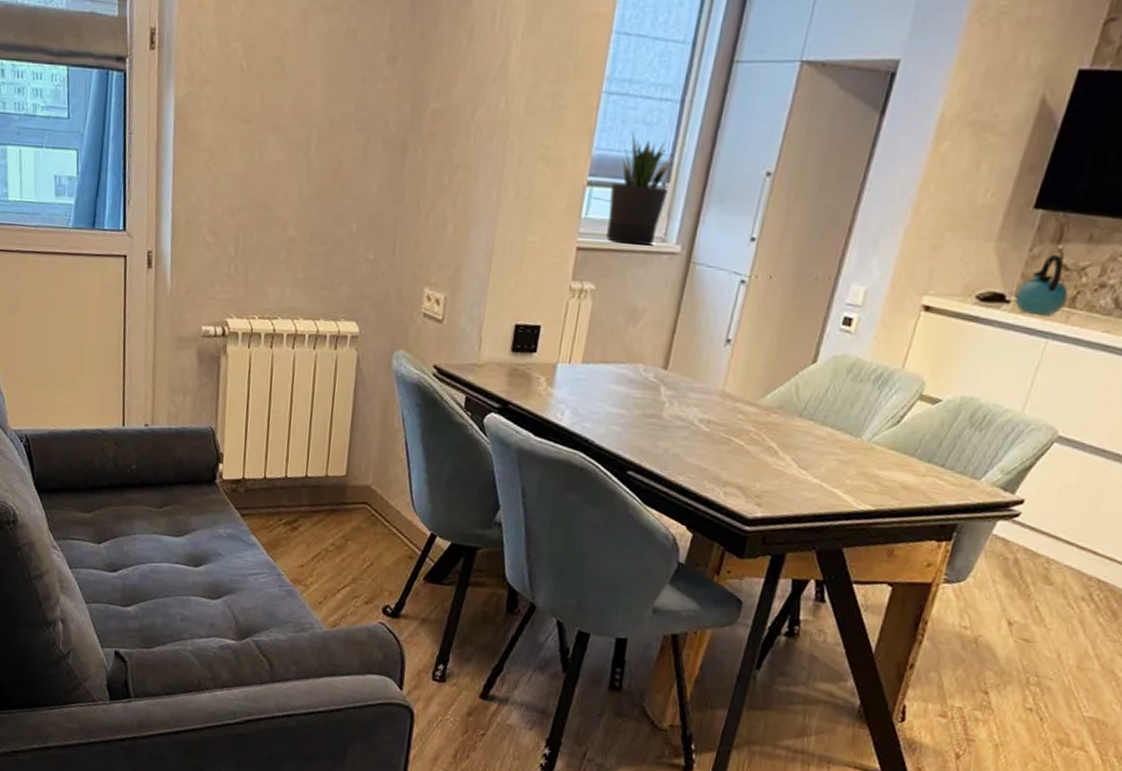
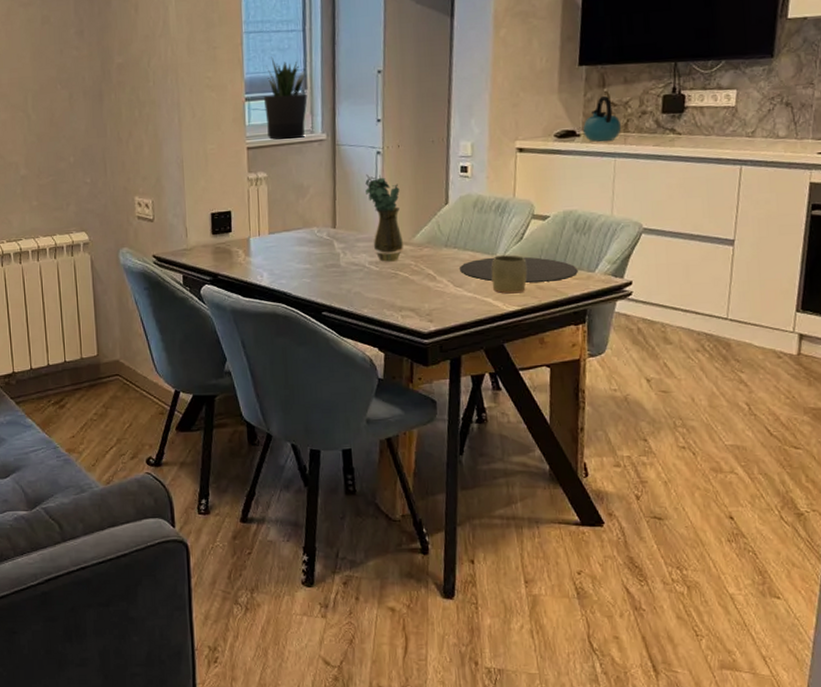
vase: none [708,307,759,424] -> present [365,174,404,262]
placemat: none [810,438,960,483] -> present [460,256,578,283]
mug: none [845,438,897,490] -> present [491,255,528,294]

